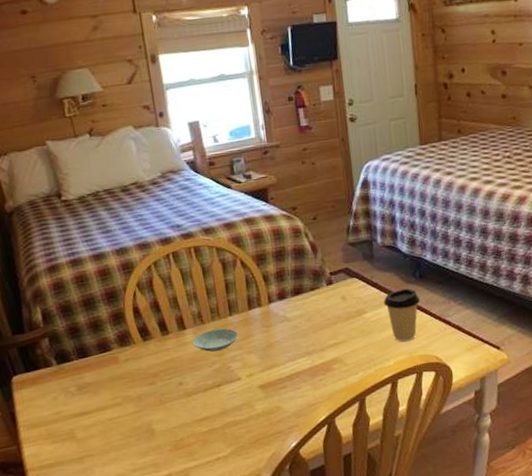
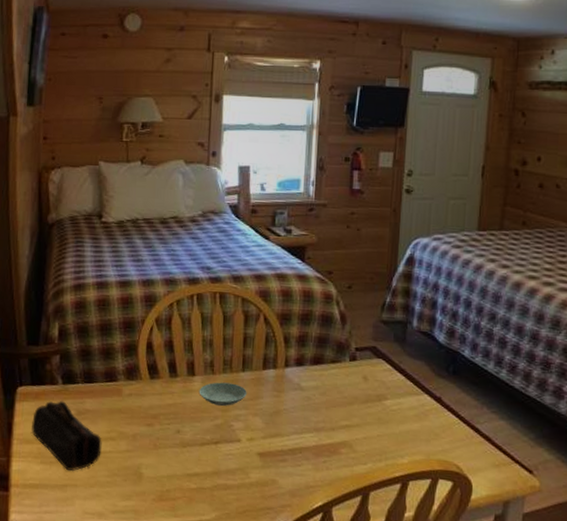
pencil case: none [33,379,111,444] -> present [31,400,102,472]
coffee cup: present [383,288,421,343] -> none [408,381,450,442]

